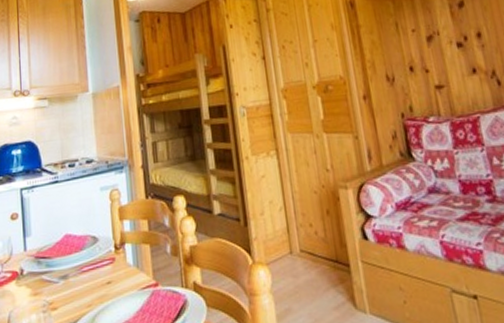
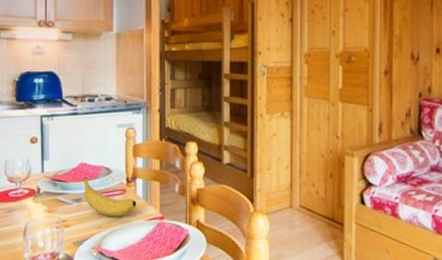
fruit: none [68,249,128,291] -> present [83,176,137,217]

